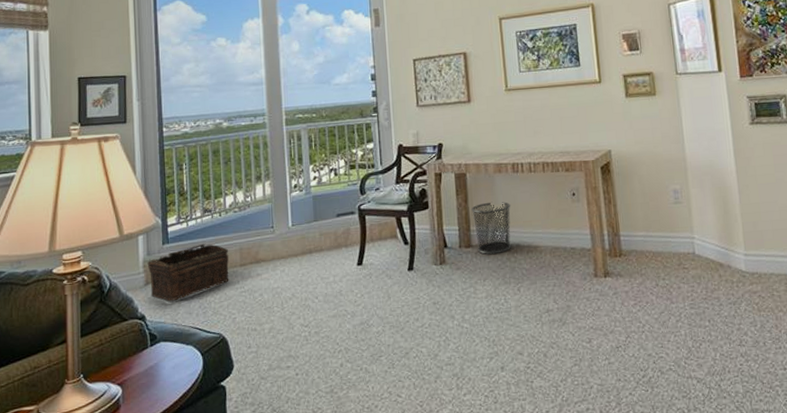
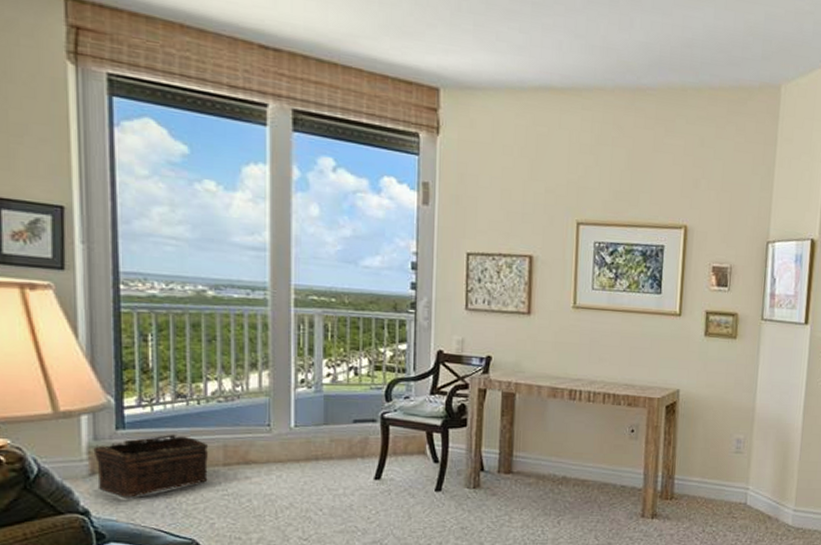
waste bin: present [471,201,511,254] -> none [516,428,562,483]

